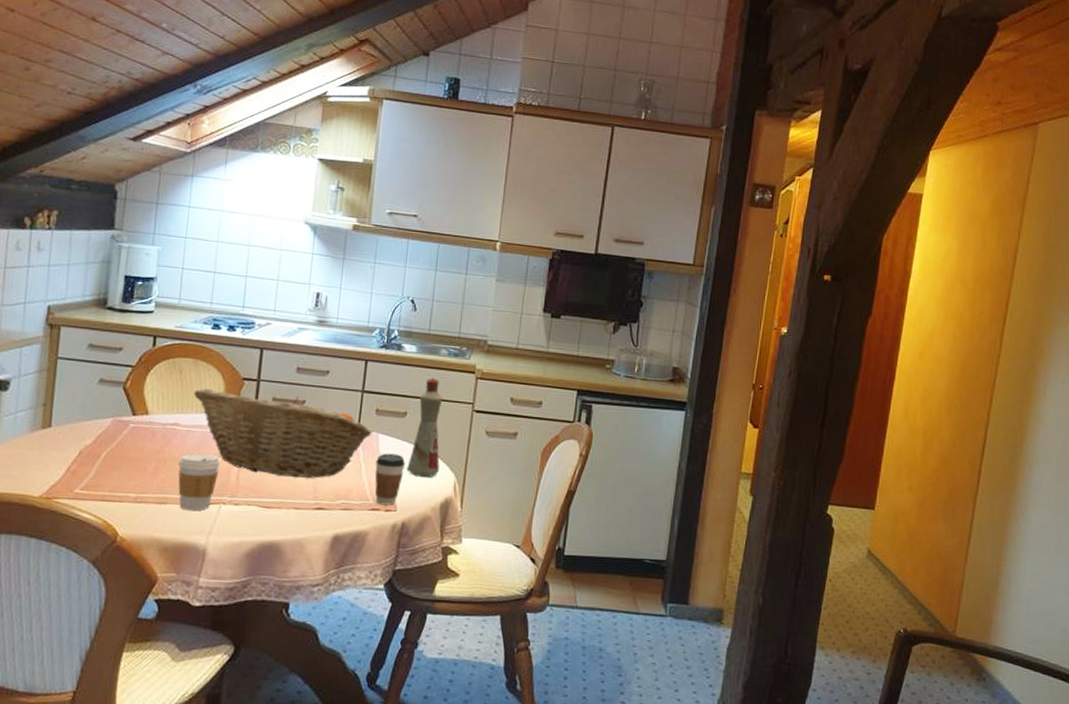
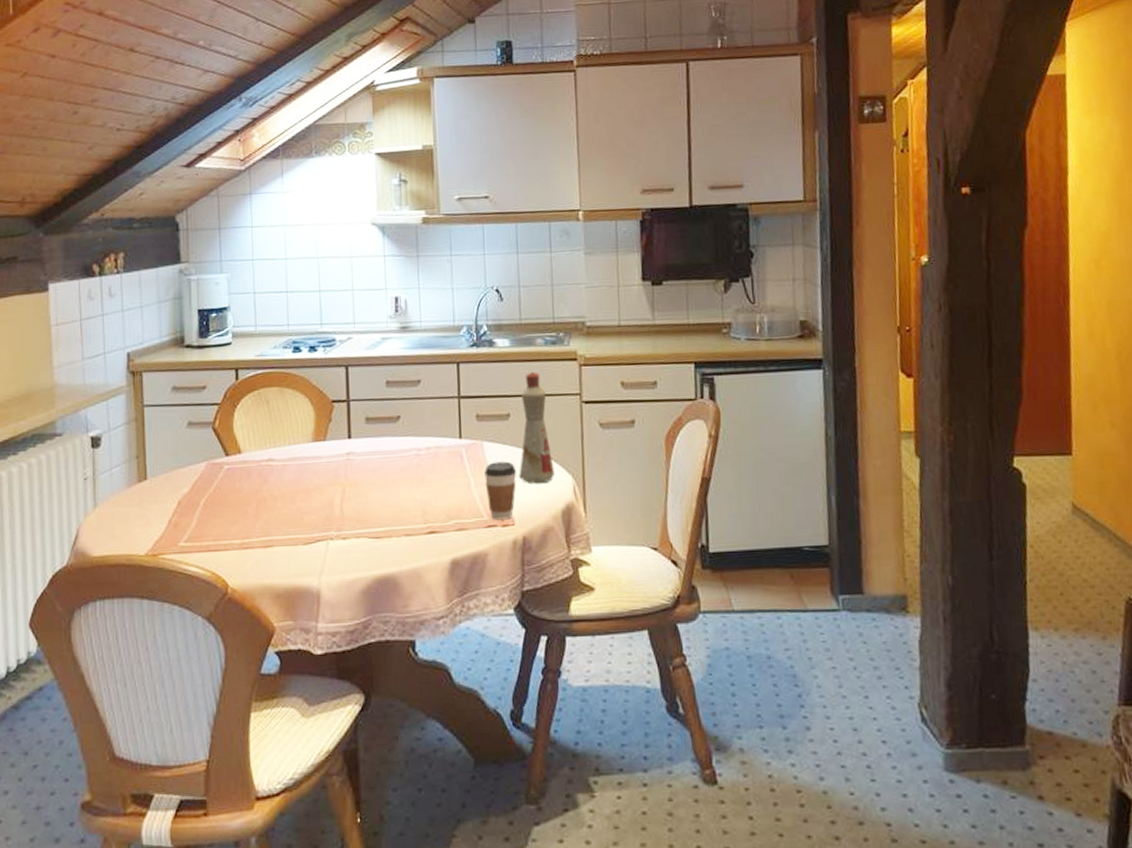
coffee cup: present [178,453,221,511] -> none [279,487,322,552]
fruit basket: present [193,389,374,479] -> none [284,412,477,502]

